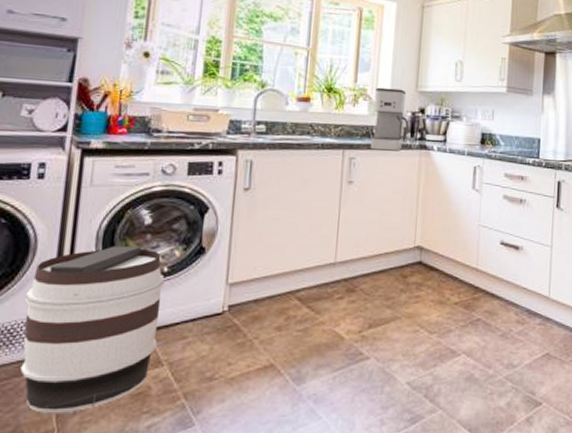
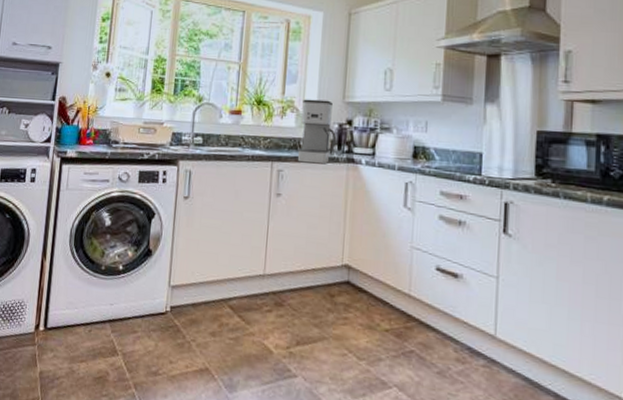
barrel: present [20,246,165,415] -> none [17,243,120,387]

